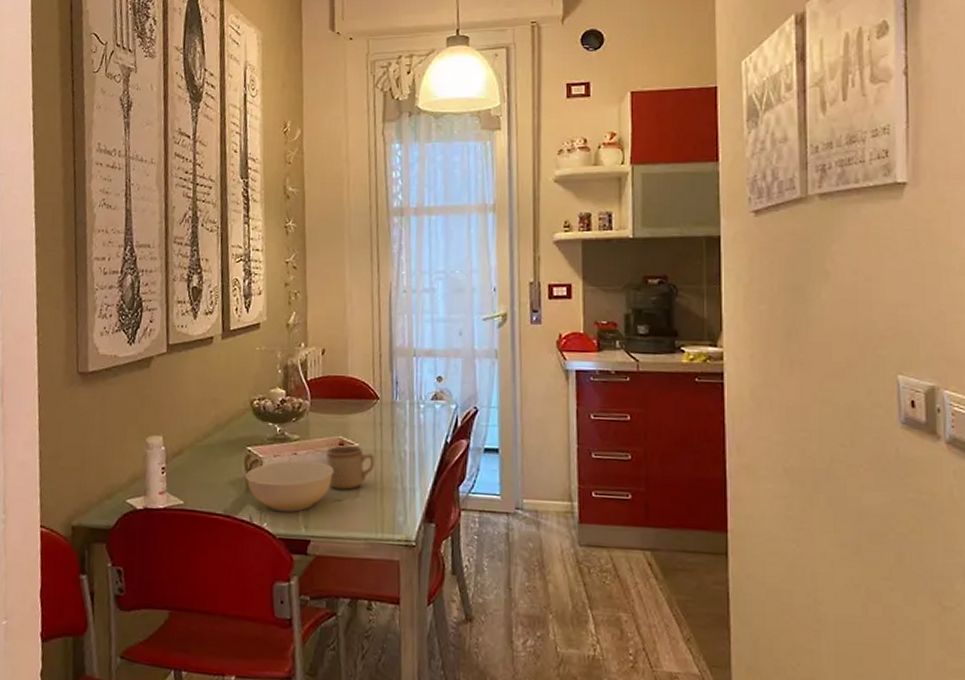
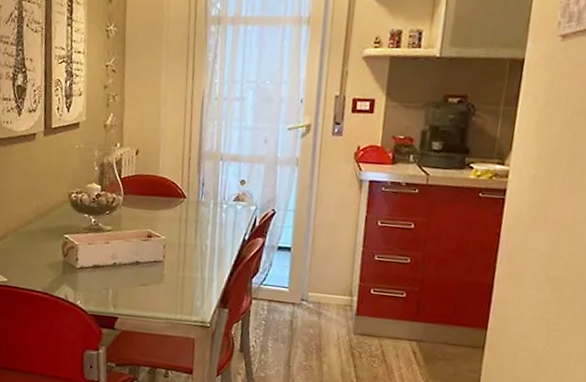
bowl: present [246,460,333,513] -> none [63,248,141,293]
mug: present [325,445,375,490] -> none [134,237,179,277]

